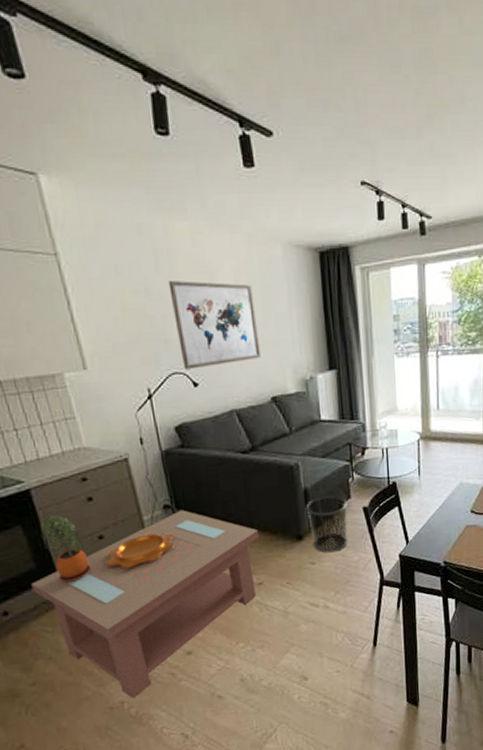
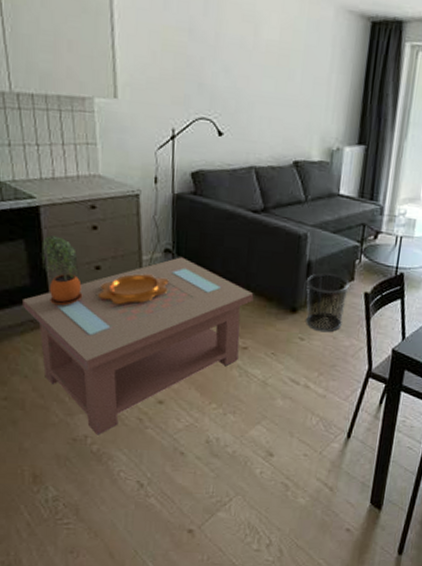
wall art: present [168,281,261,370] -> none [212,25,296,120]

